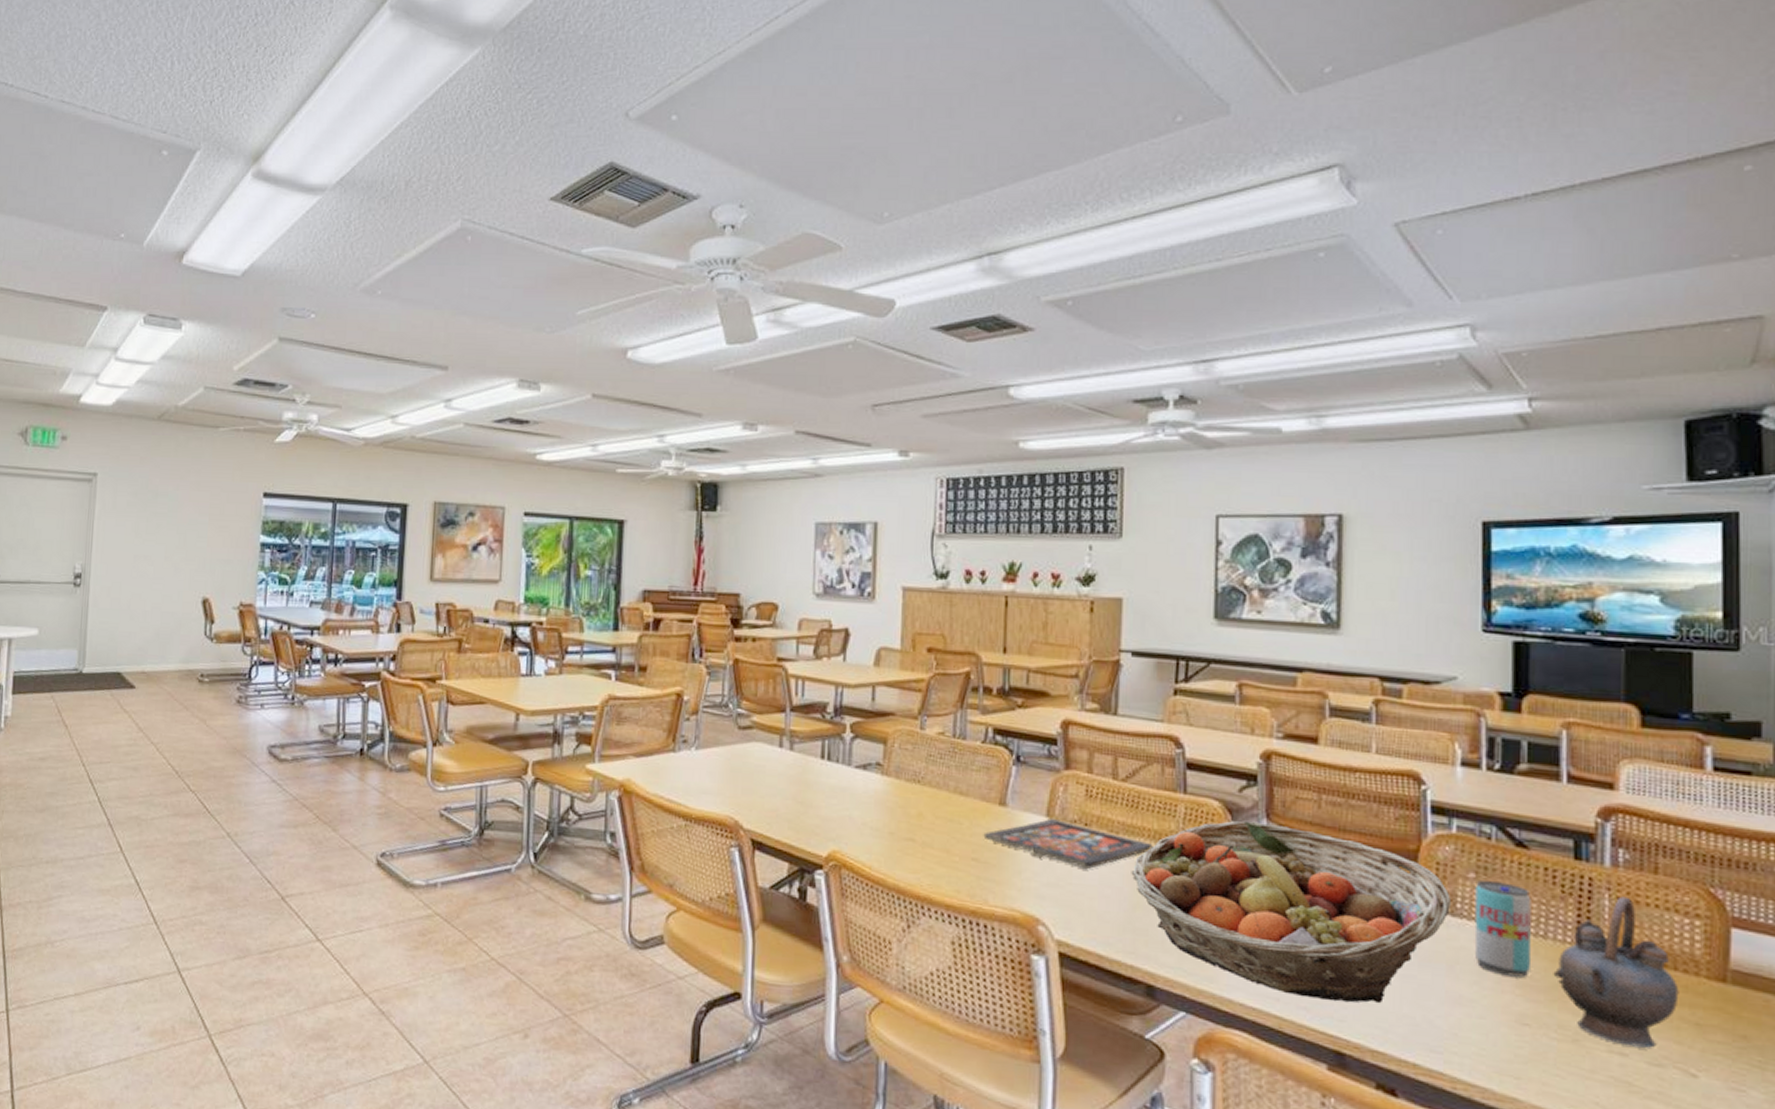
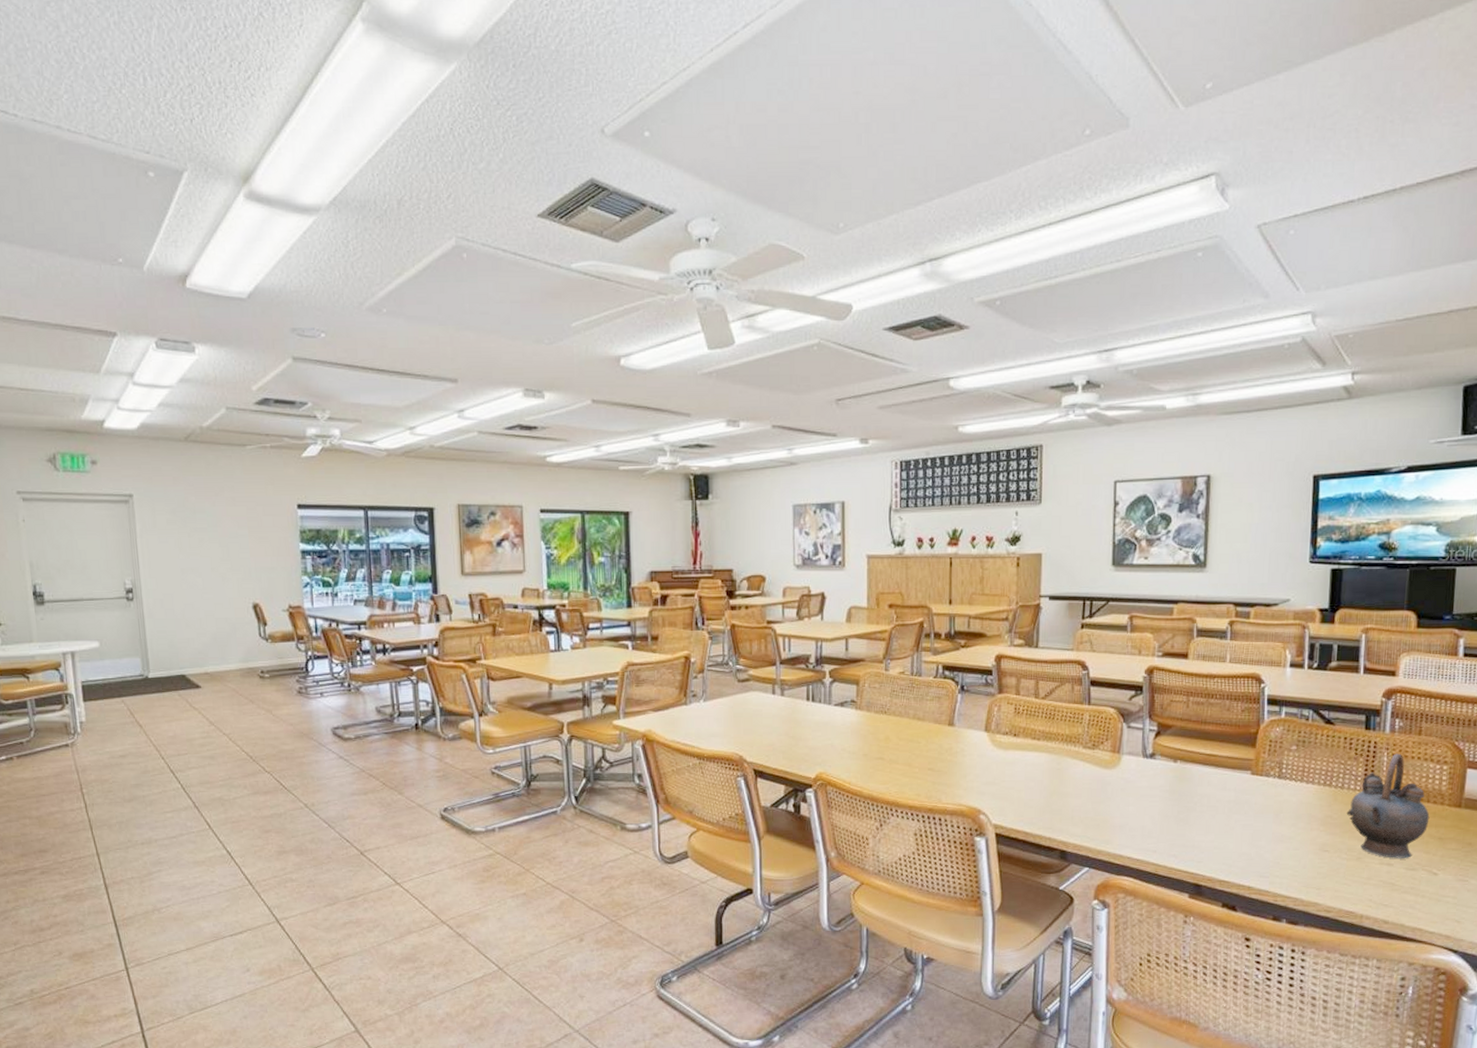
board game: present [983,818,1153,870] -> none [937,732,1065,770]
fruit basket: present [1131,820,1451,1004] -> none [1049,721,1279,849]
beverage can: present [1474,880,1532,977] -> none [1294,750,1334,818]

